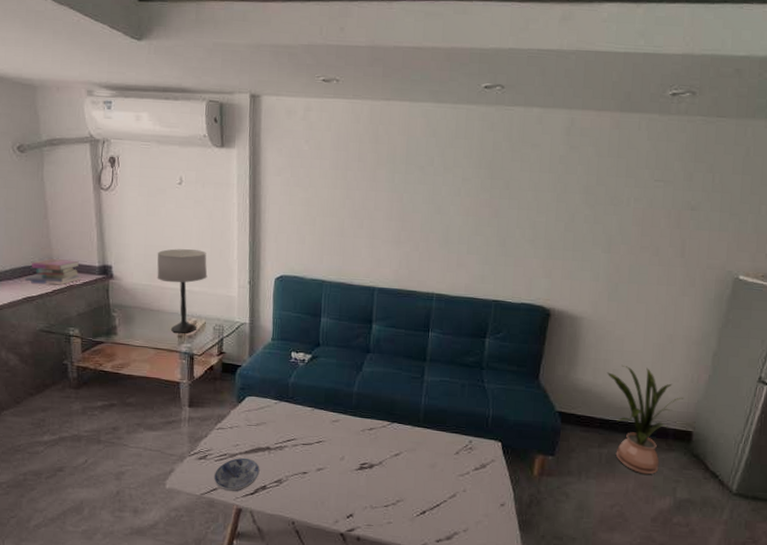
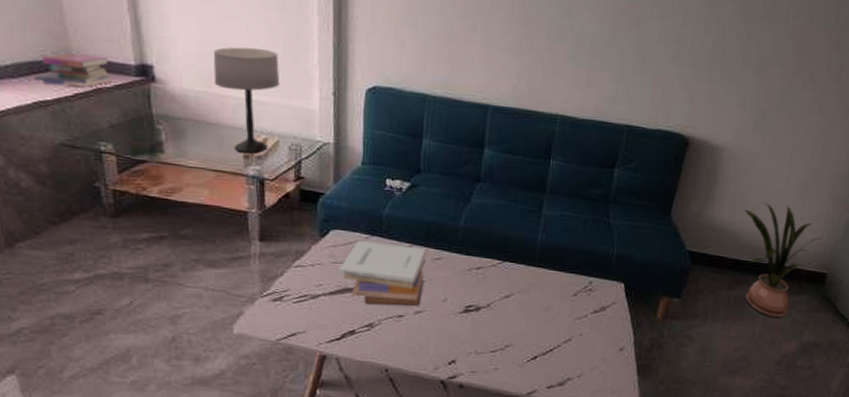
bowl: present [213,457,260,492] -> none [291,299,348,338]
books: none [252,405,326,464] -> present [338,240,427,306]

